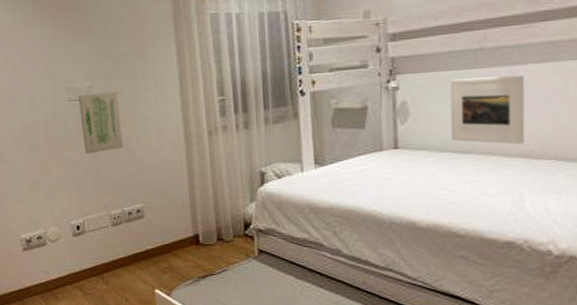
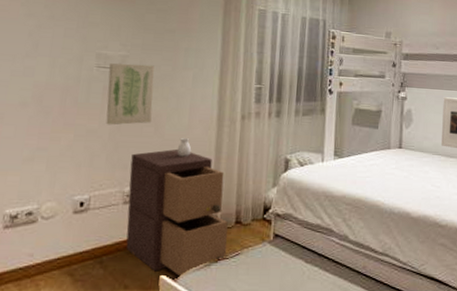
storage cabinet: none [112,159,213,293] -> present [126,137,228,278]

